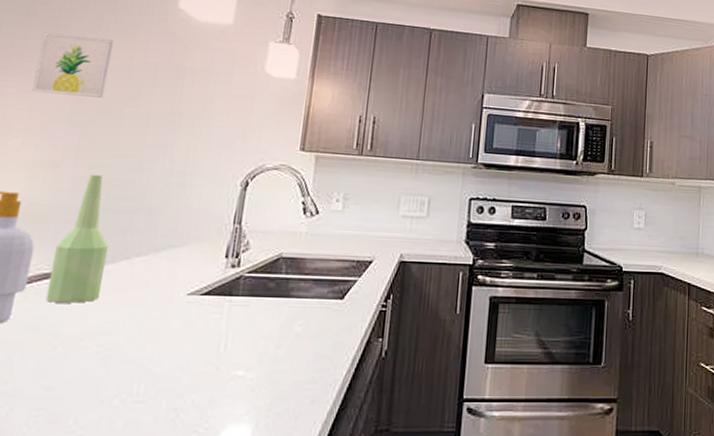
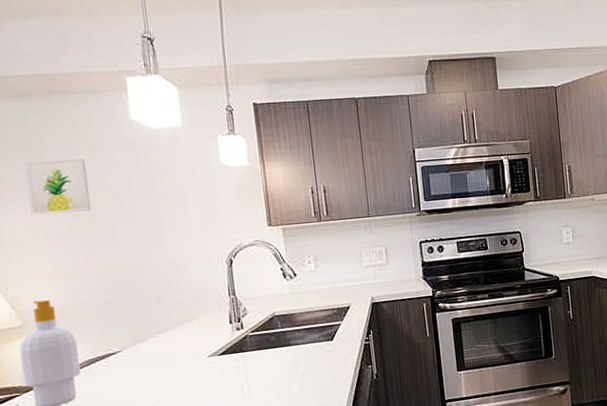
bottle: present [45,174,109,303] -> none [93,274,139,380]

